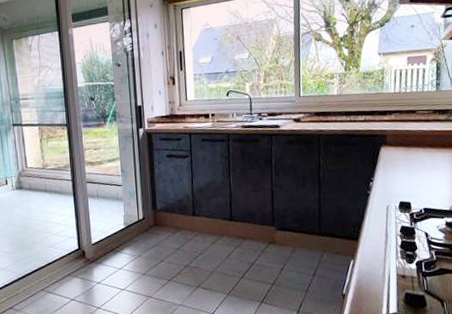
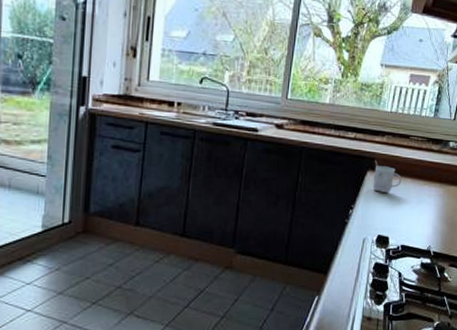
mug: none [387,136,415,164] -> present [372,159,402,193]

